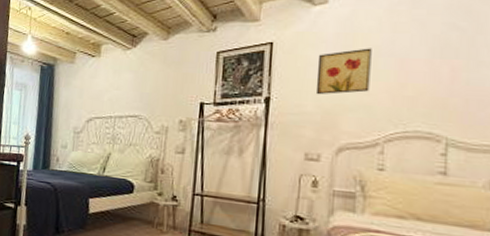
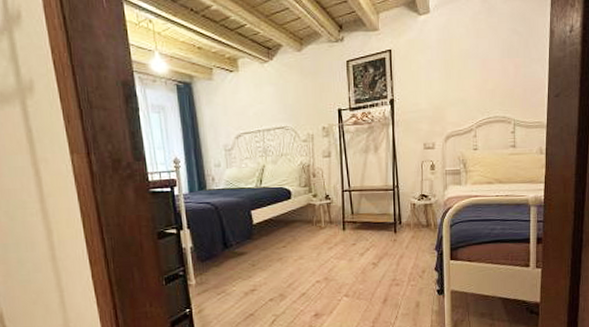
wall art: present [315,48,372,95] -> none [426,51,464,94]

